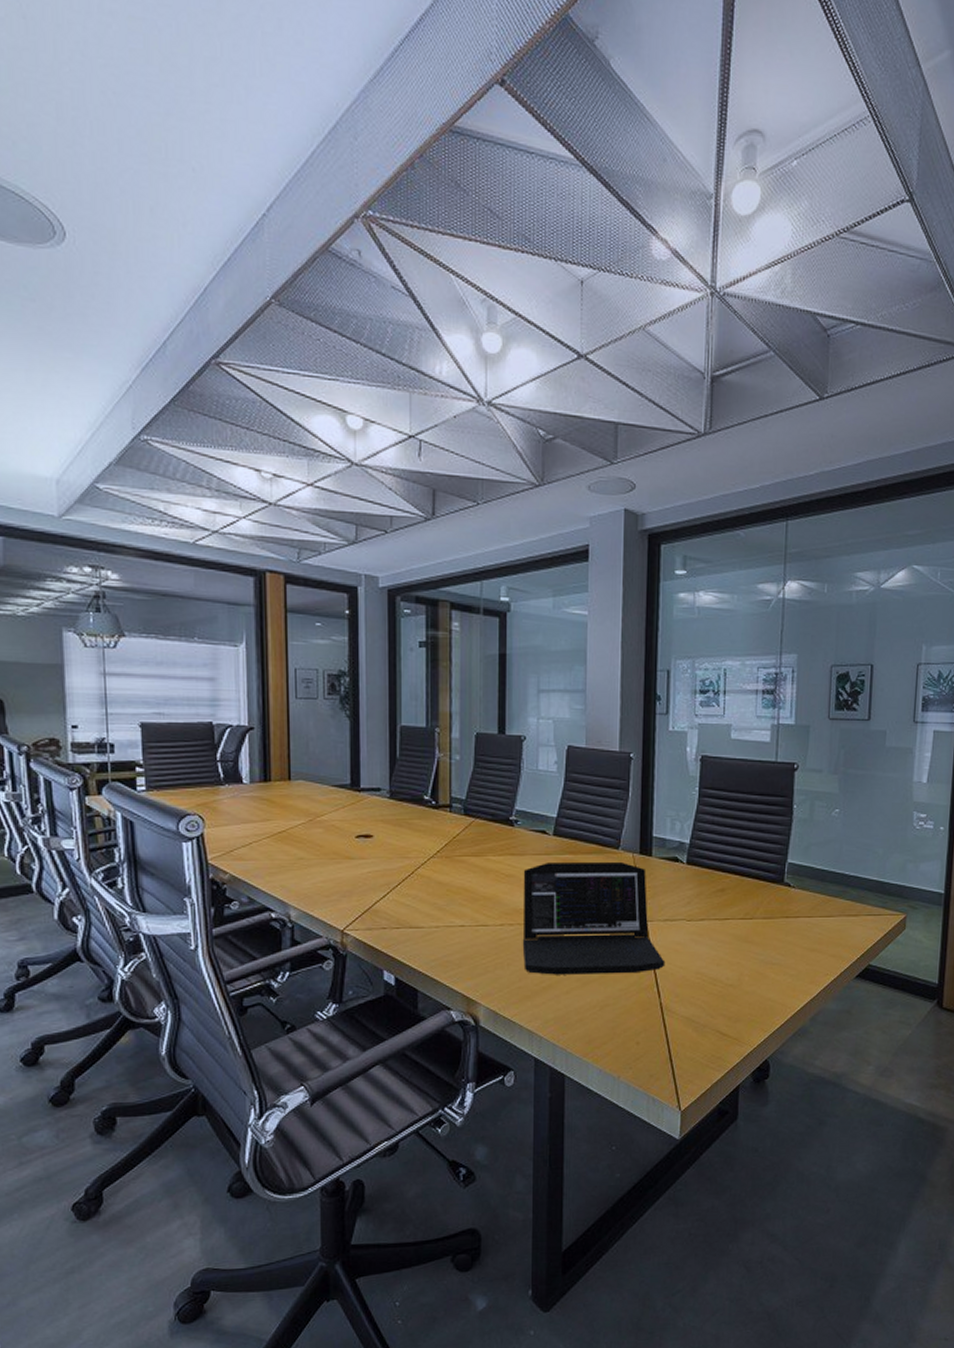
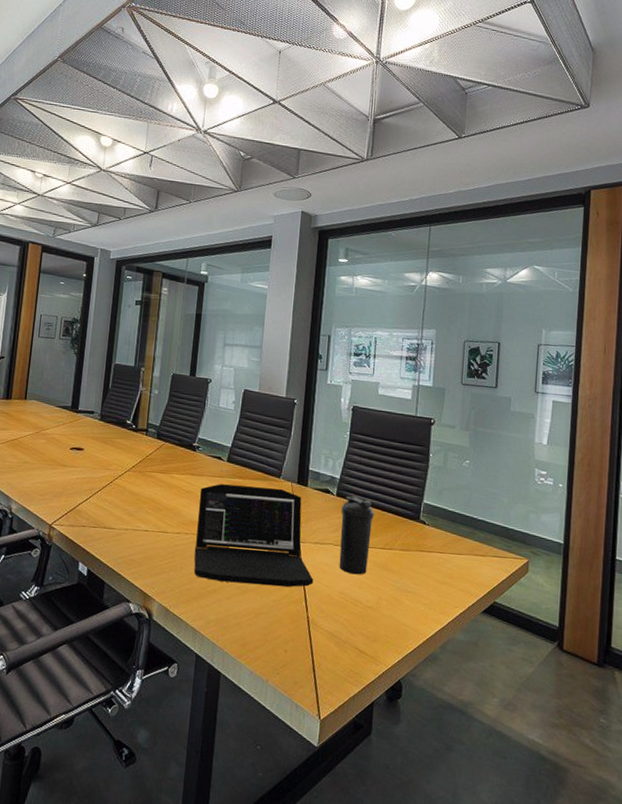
water bottle: none [693,863,731,951] -> present [339,496,374,575]

